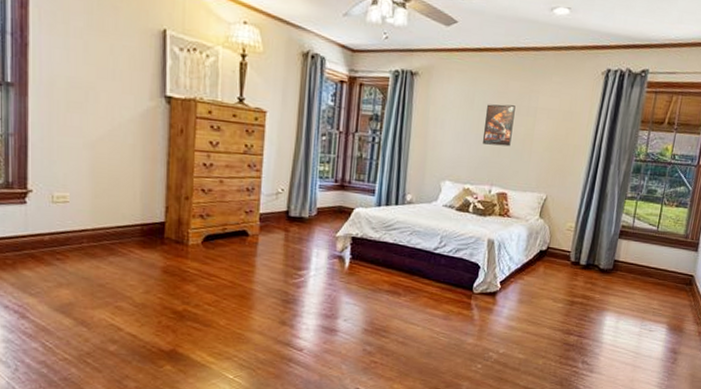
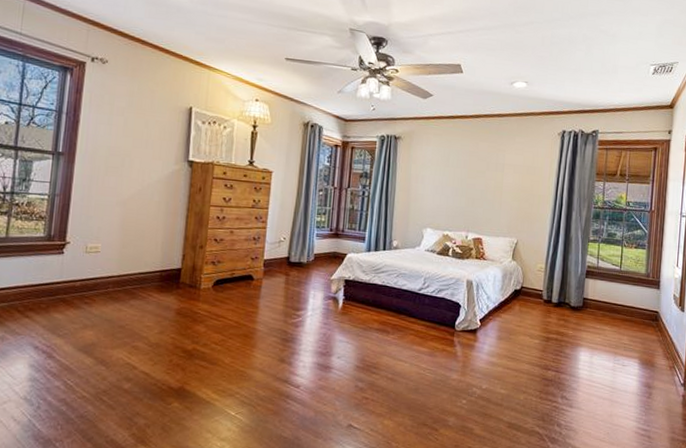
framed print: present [482,104,516,147] -> none [457,161,485,198]

